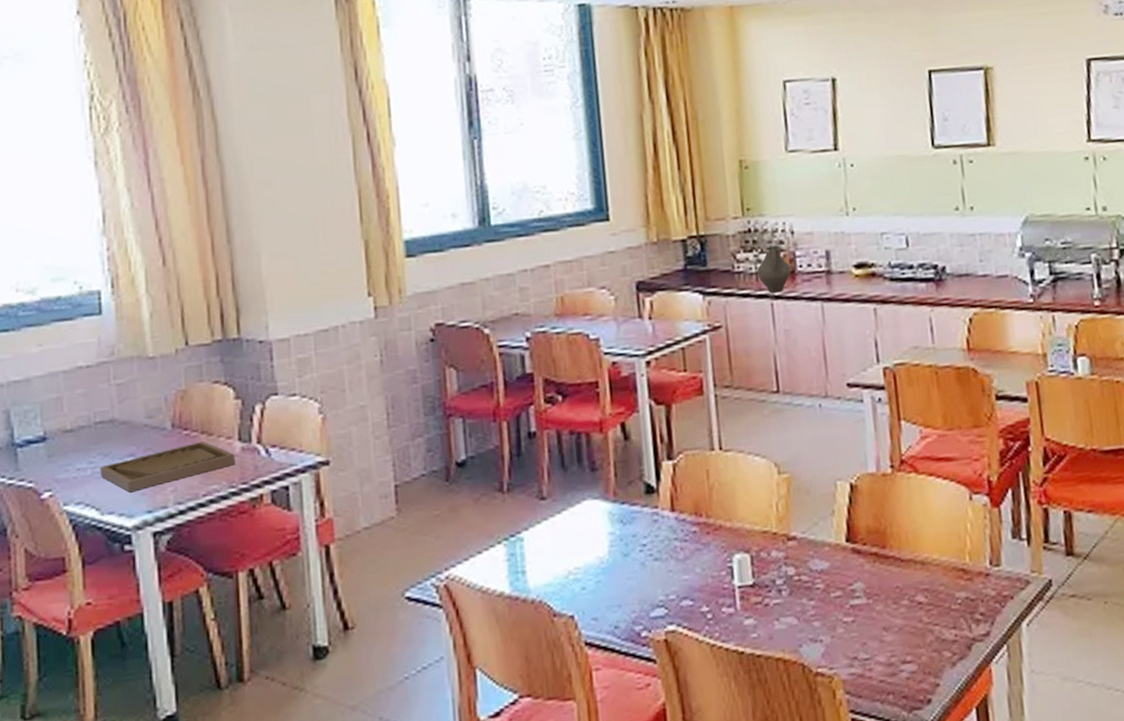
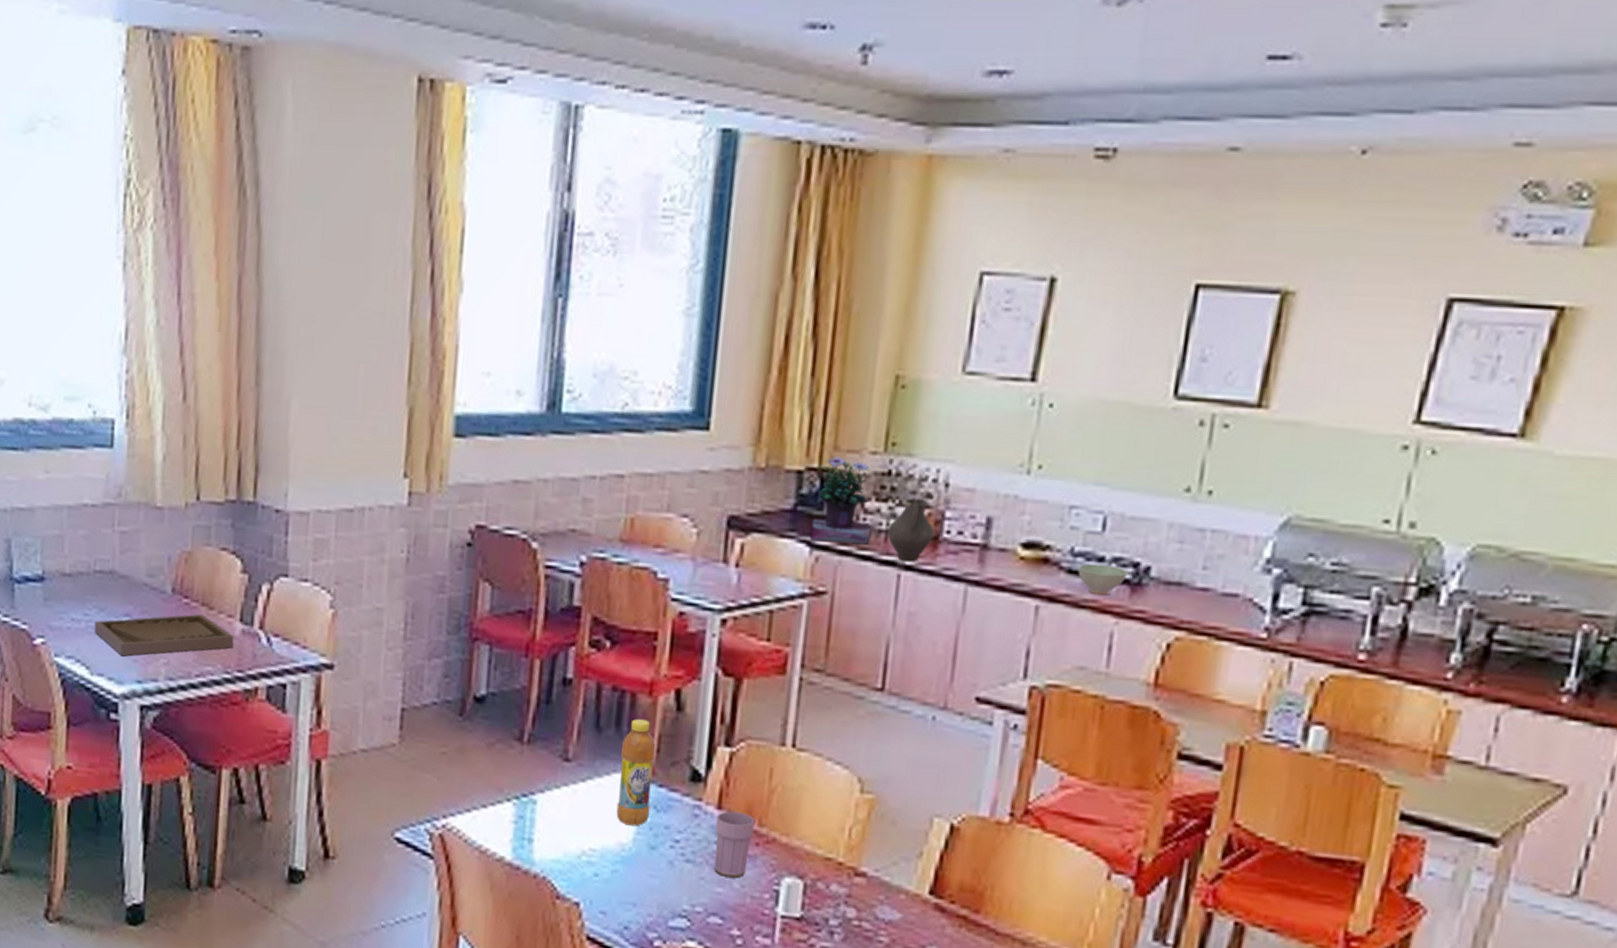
bottle: none [585,452,619,542] -> present [616,719,656,826]
cup: none [672,510,704,566] -> present [714,811,755,878]
potted flower: none [700,225,745,290] -> present [811,456,870,545]
bowl: none [897,270,931,293] -> present [1078,563,1128,595]

